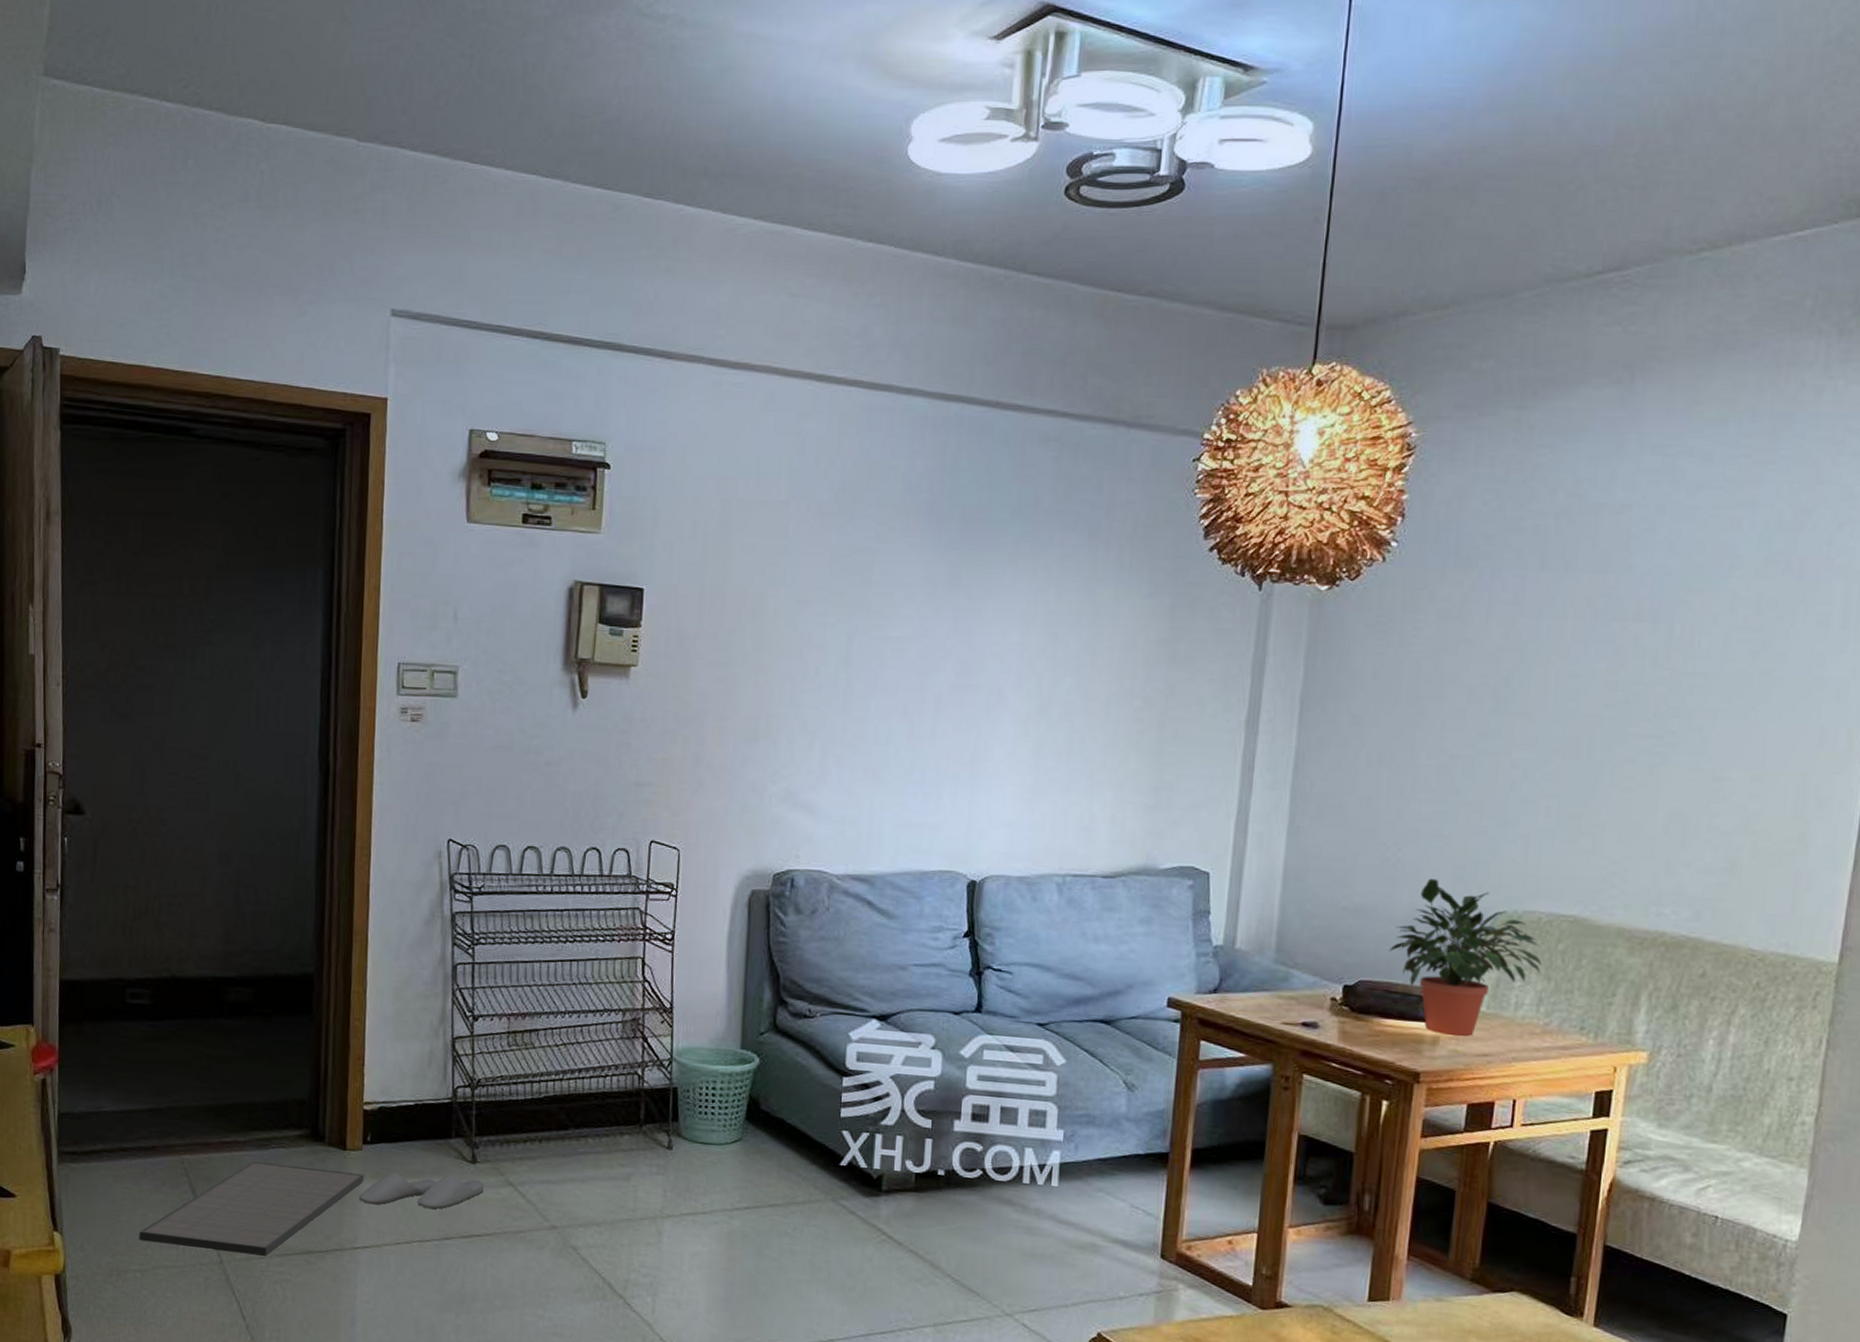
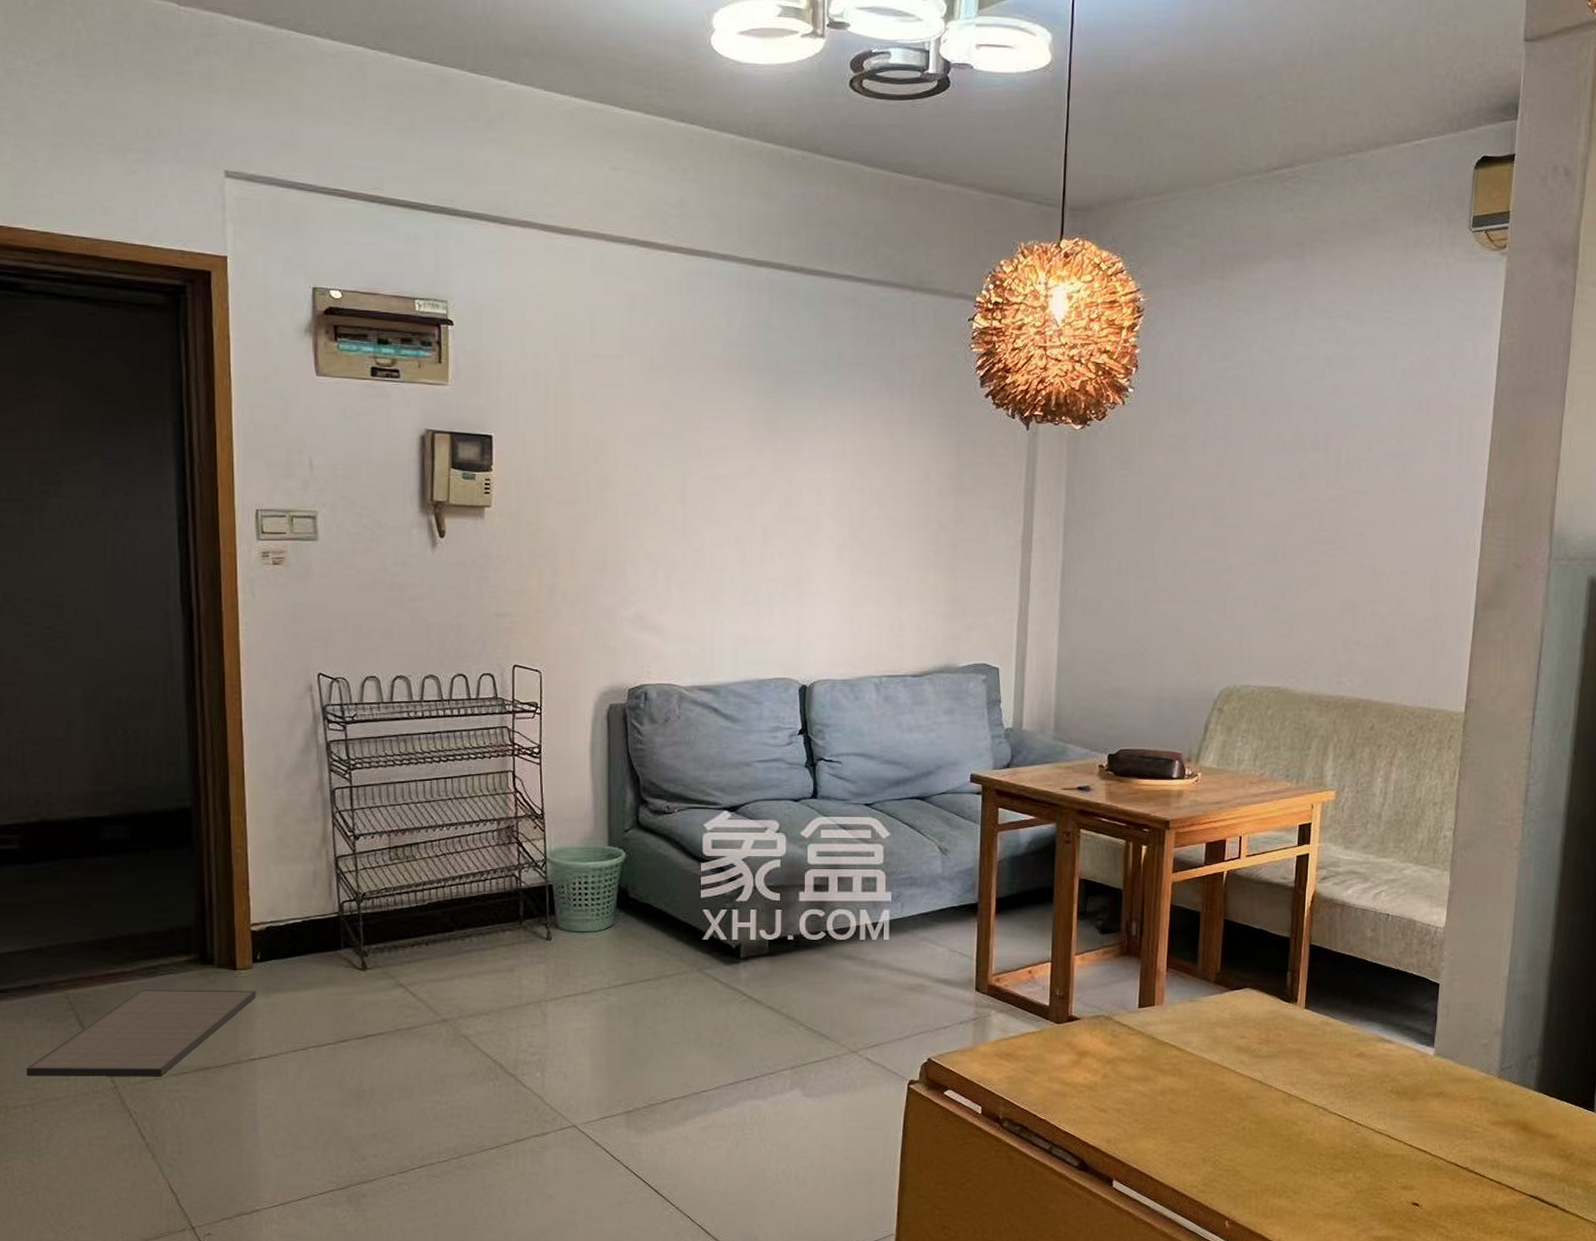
slippers: present [358,1171,485,1209] -> none [252,983,376,1018]
potted plant: present [1389,878,1543,1037] -> none [1142,663,1257,790]

